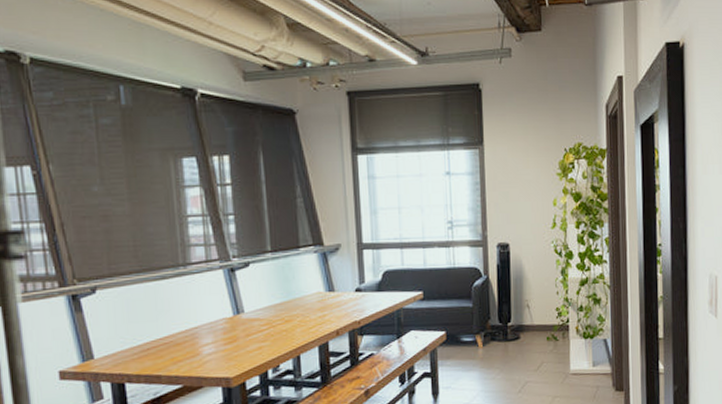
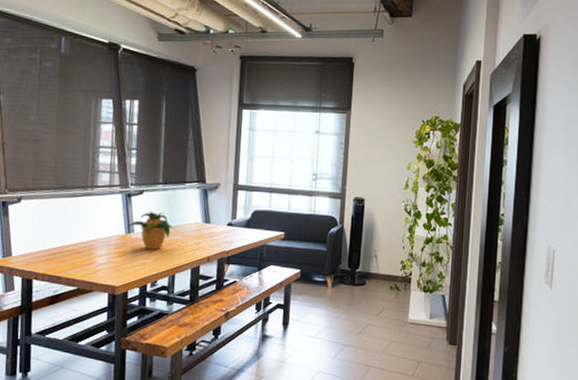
potted plant: none [234,285,292,330] -> present [127,211,174,250]

